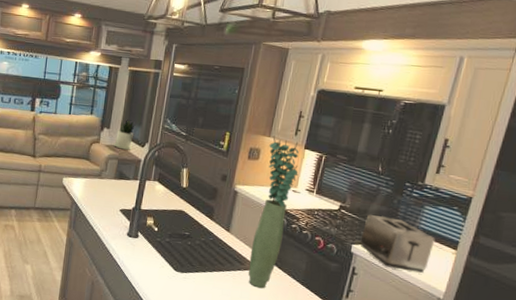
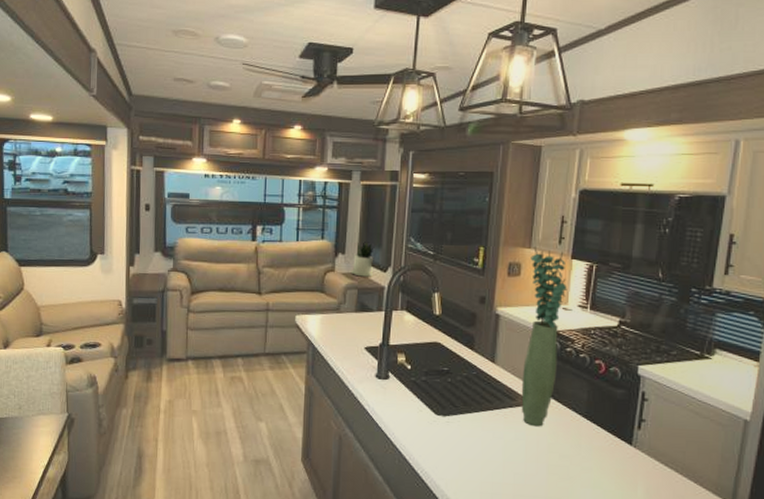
toaster: present [360,214,435,273] -> none [647,328,733,392]

